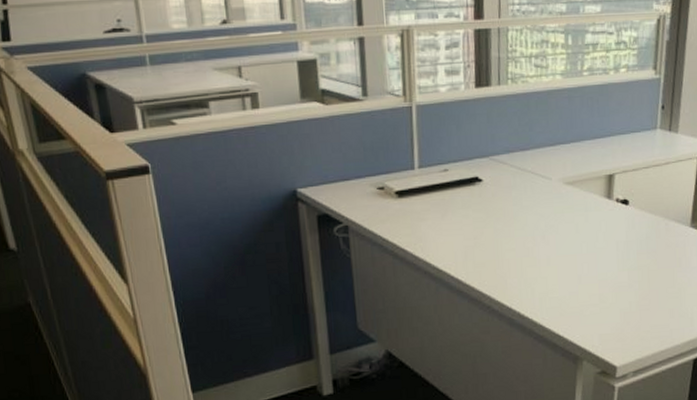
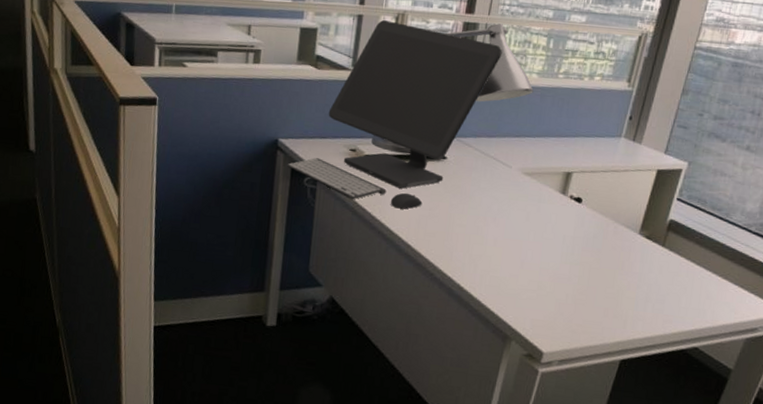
computer: none [311,39,521,244] -> present [287,20,503,209]
desk lamp: none [399,26,560,184] -> present [371,23,534,154]

